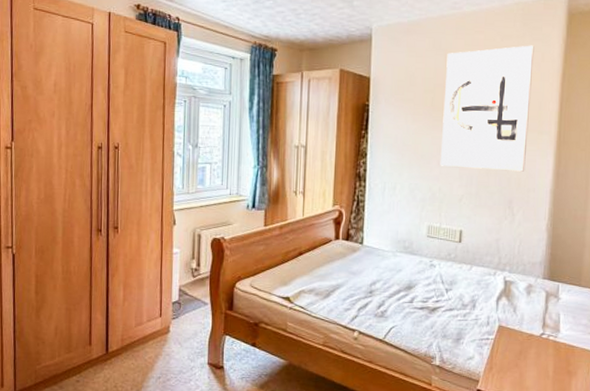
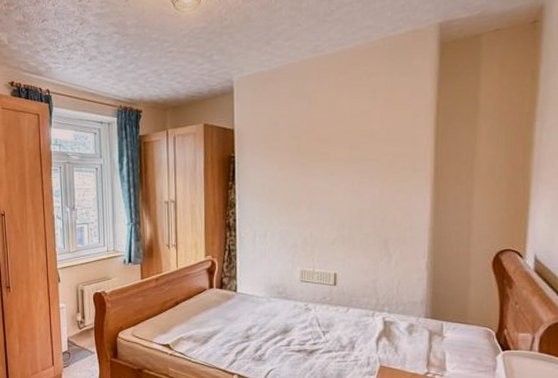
wall art: present [440,45,534,172] -> none [310,80,404,212]

